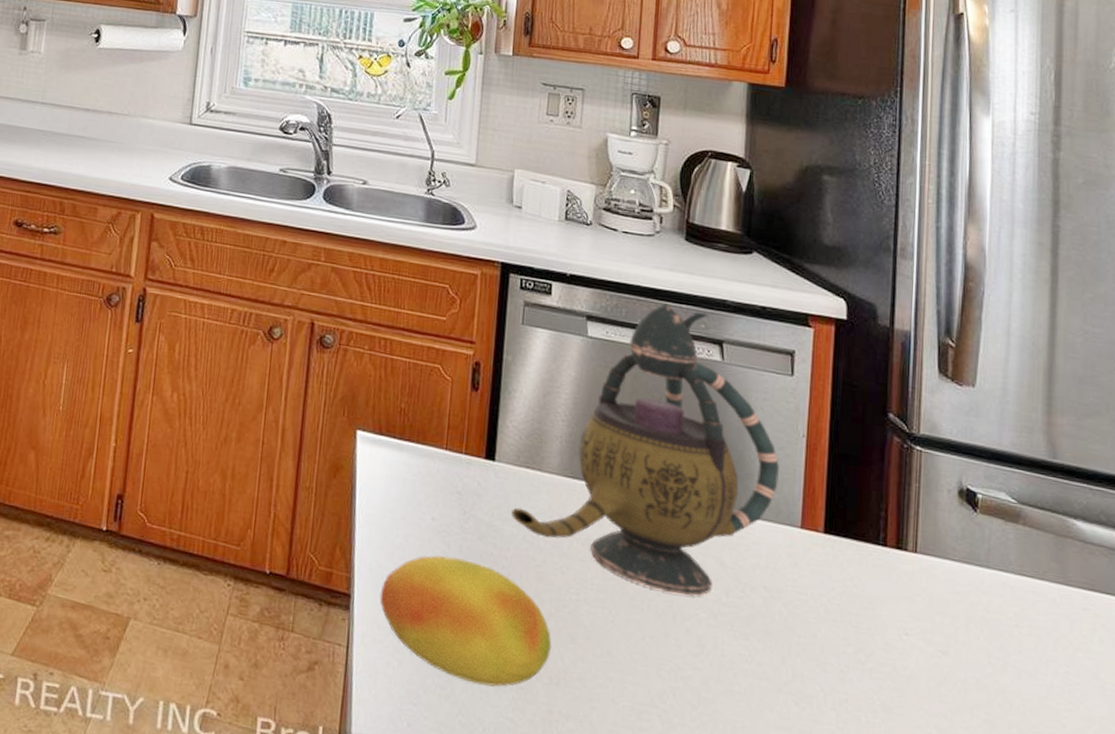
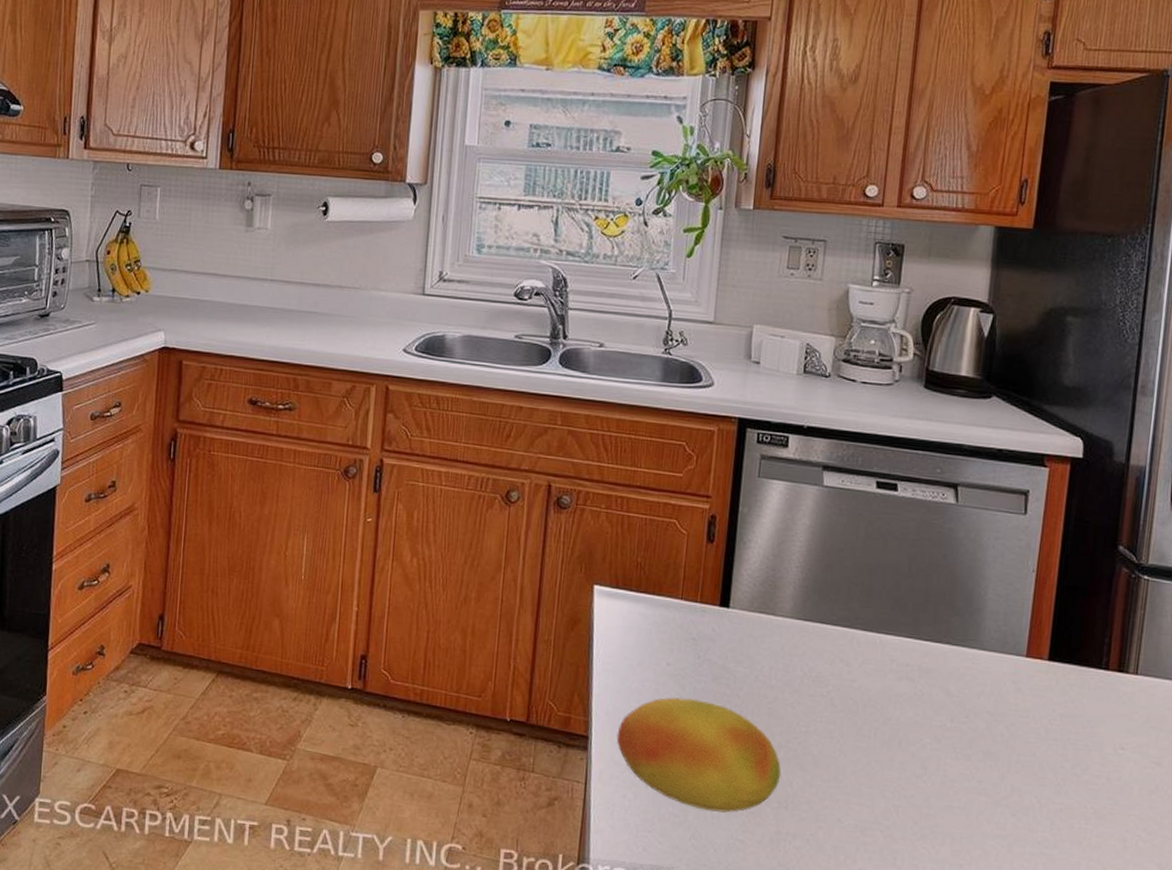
teapot: present [511,303,779,596] -> none [745,450,1008,723]

